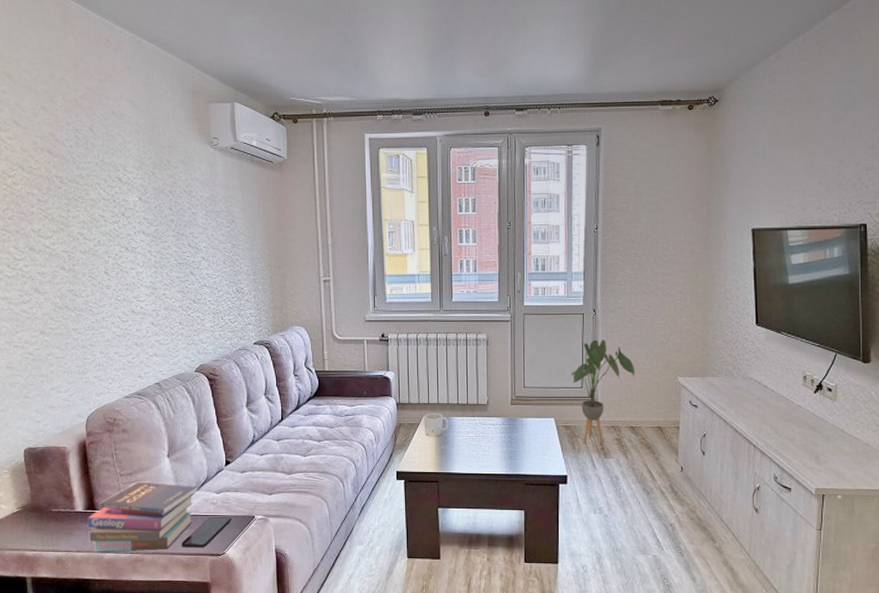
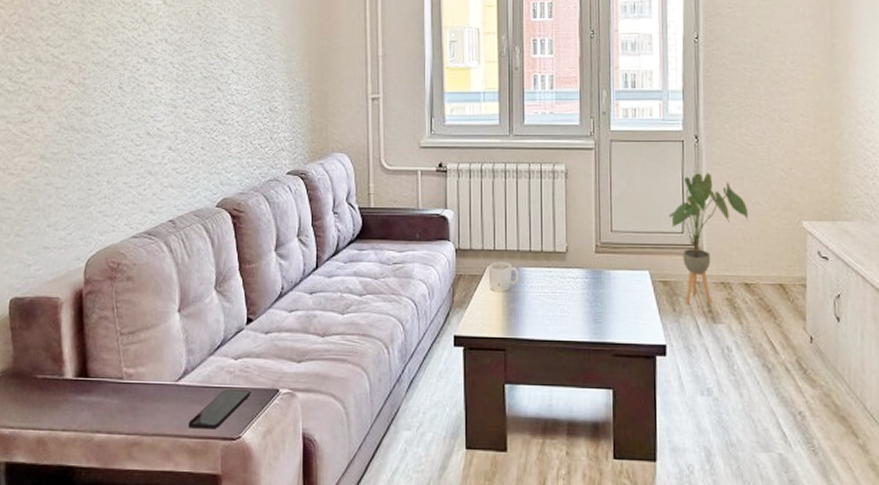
books: present [87,481,198,553] -> none [77,342,212,432]

